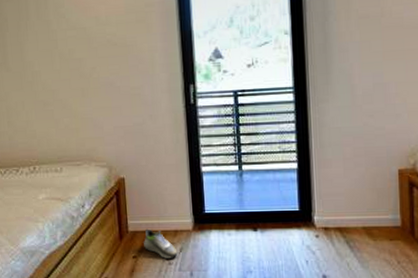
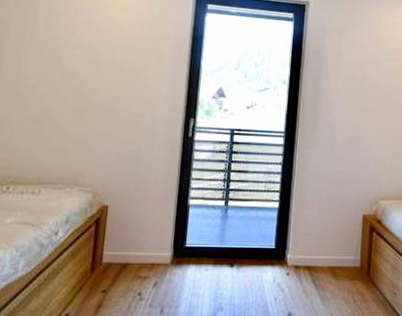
shoe: present [144,228,178,259] -> none [116,261,151,294]

